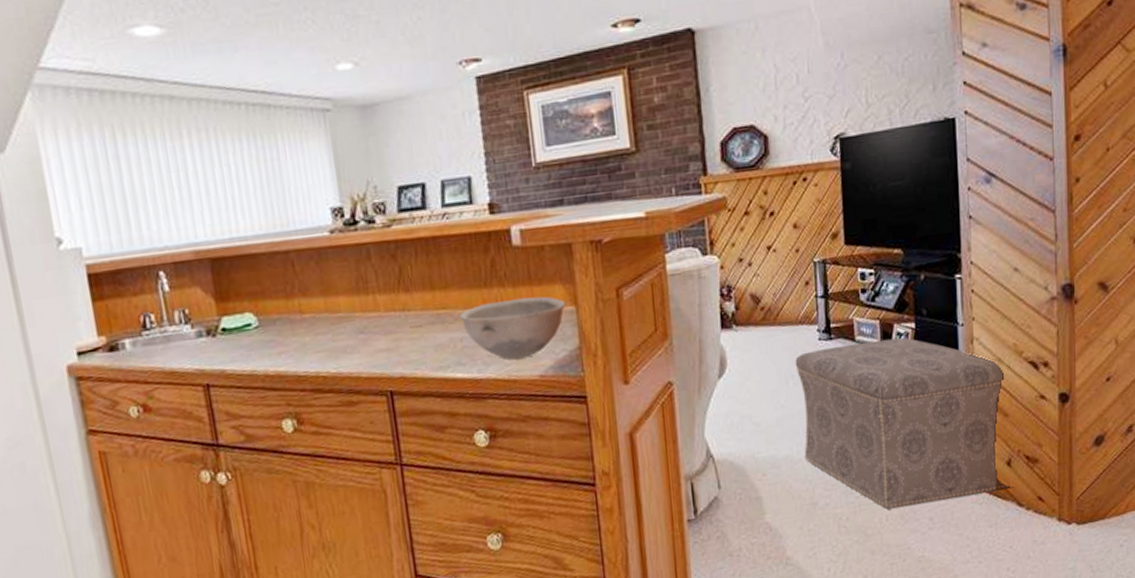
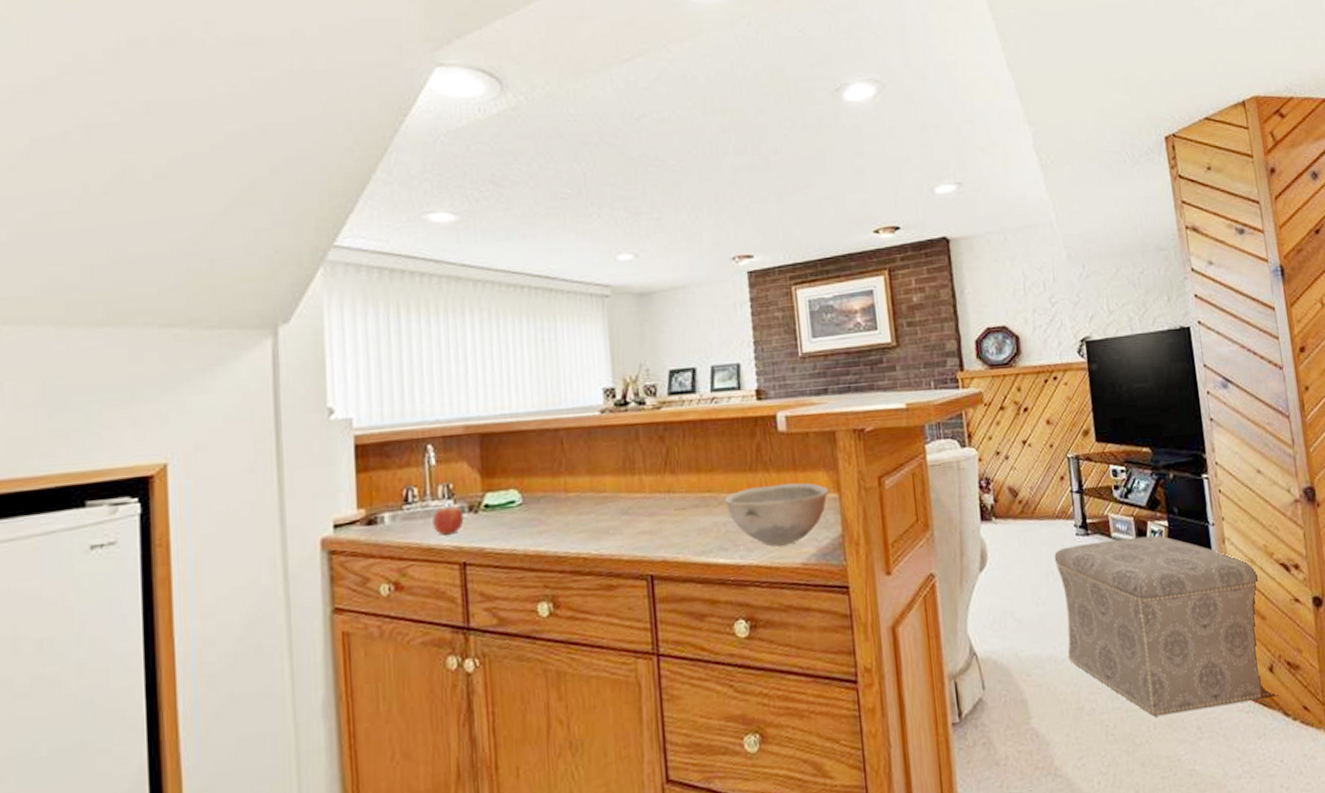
fruit: none [171,329,204,359] -> present [432,504,464,535]

